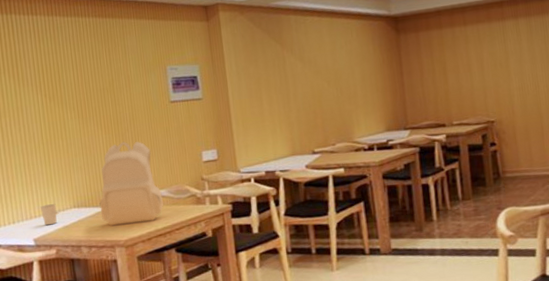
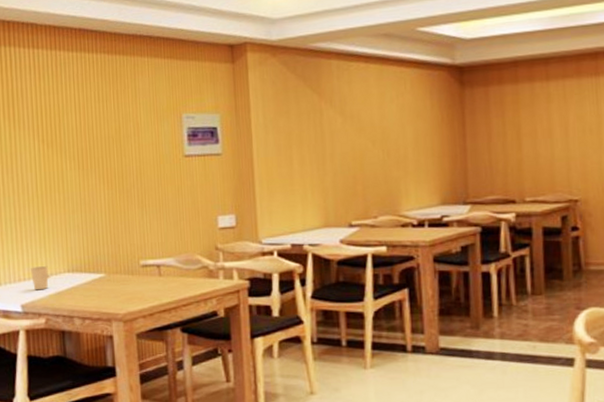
backpack: present [99,141,164,226] -> none [97,199,171,296]

